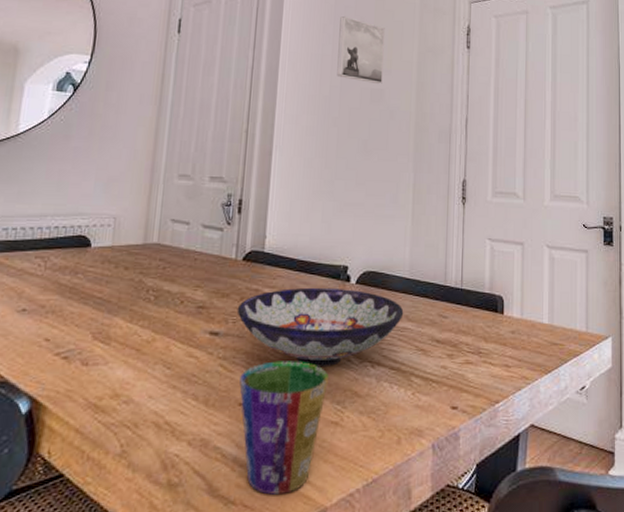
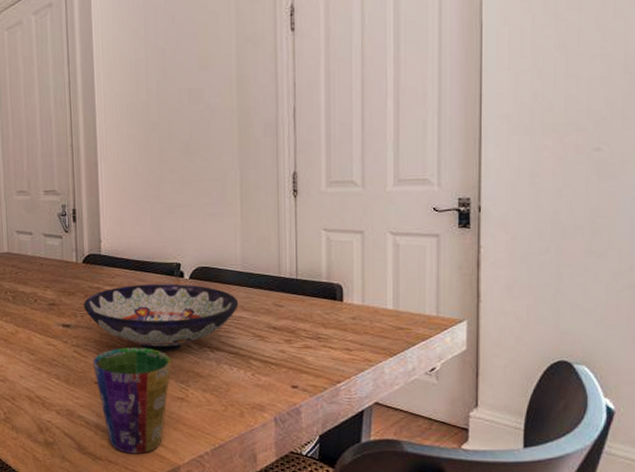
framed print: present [337,15,385,84] -> none [150,15,200,83]

